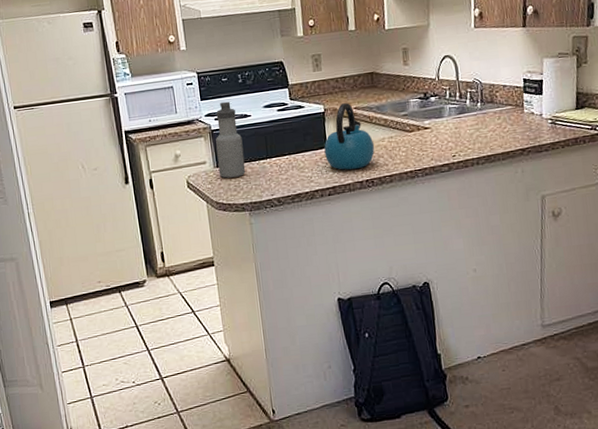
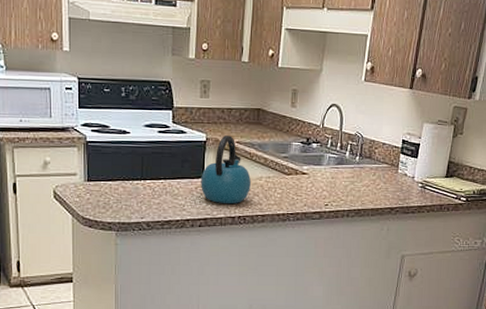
water bottle: present [216,101,246,179] -> none [89,113,118,194]

